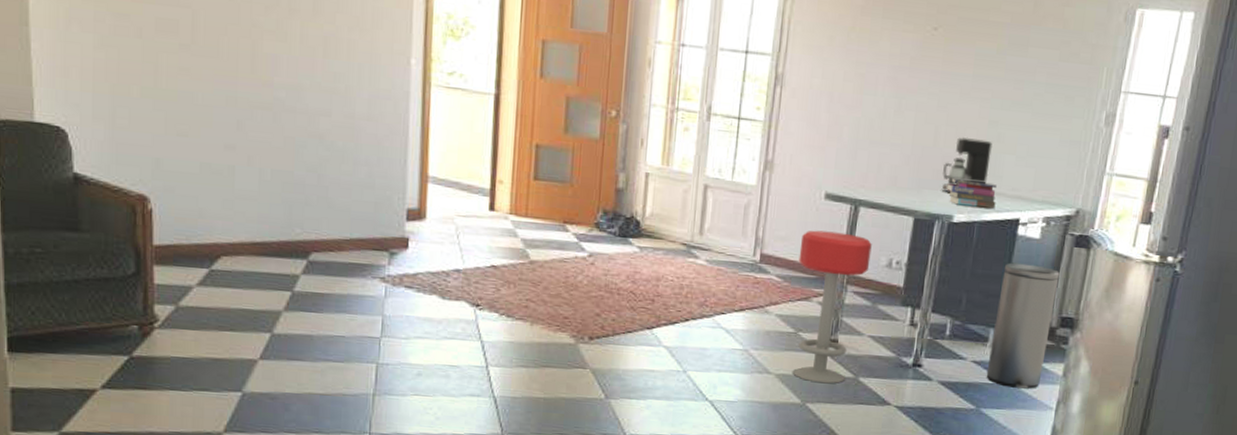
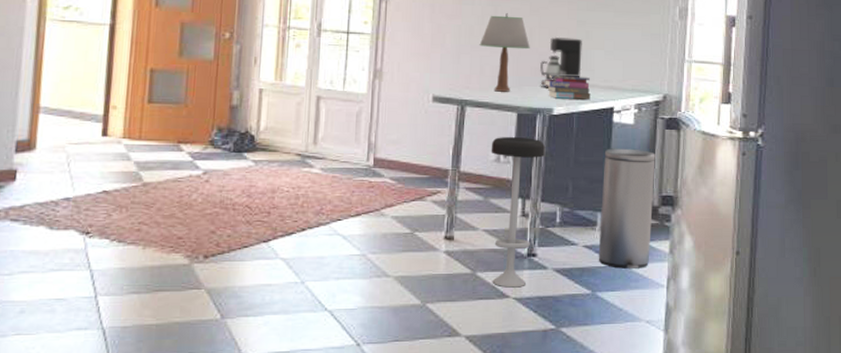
bar stool: present [792,230,872,384] -> none [410,131,480,282]
bar stool: none [874,241,941,396] -> present [491,137,545,288]
table lamp: none [879,107,934,195] -> present [479,13,530,92]

